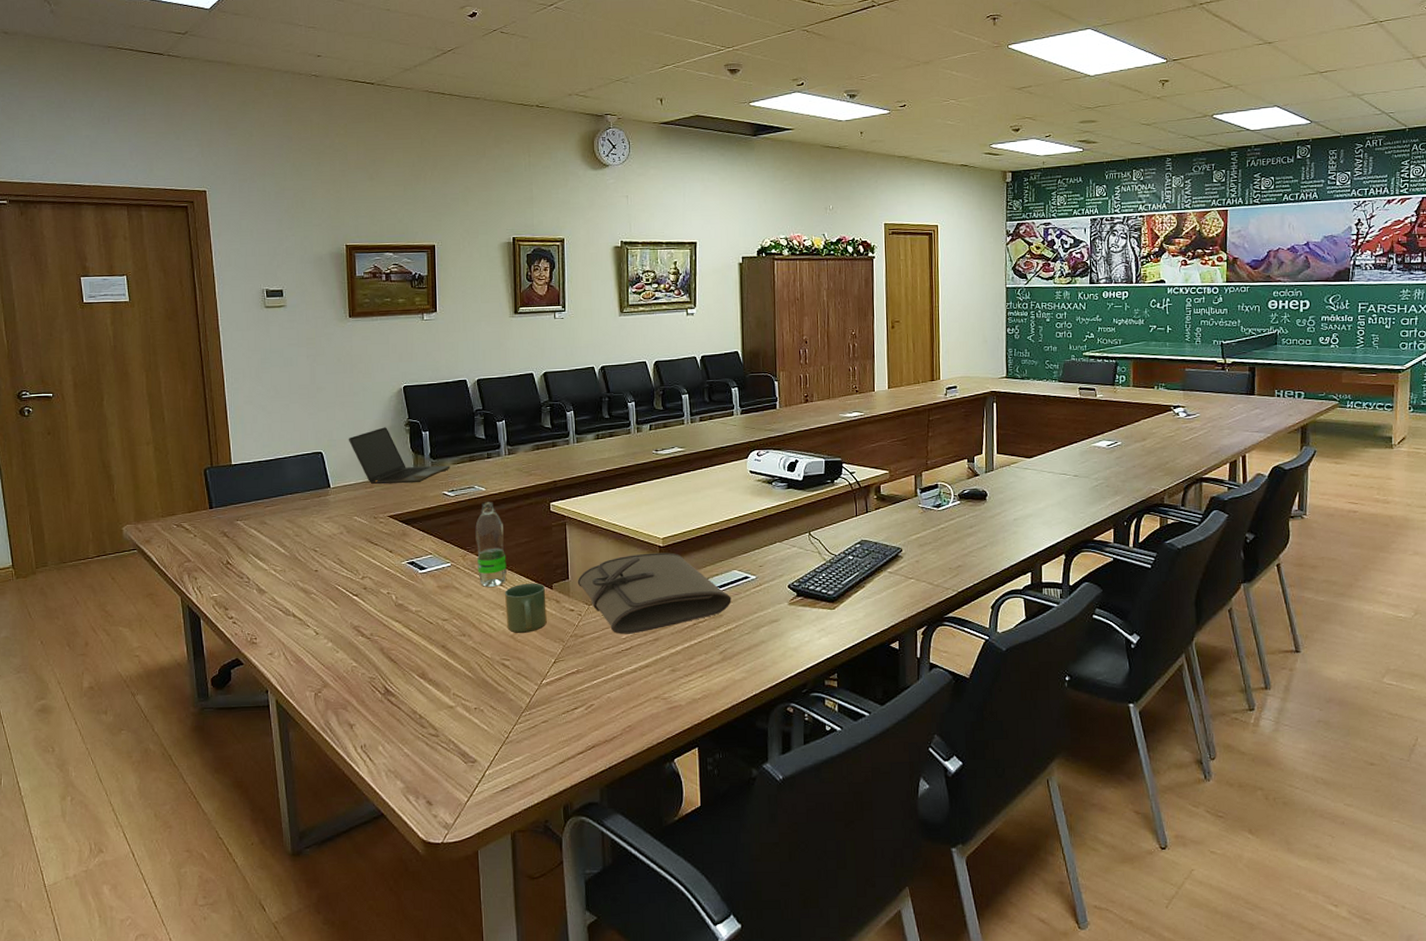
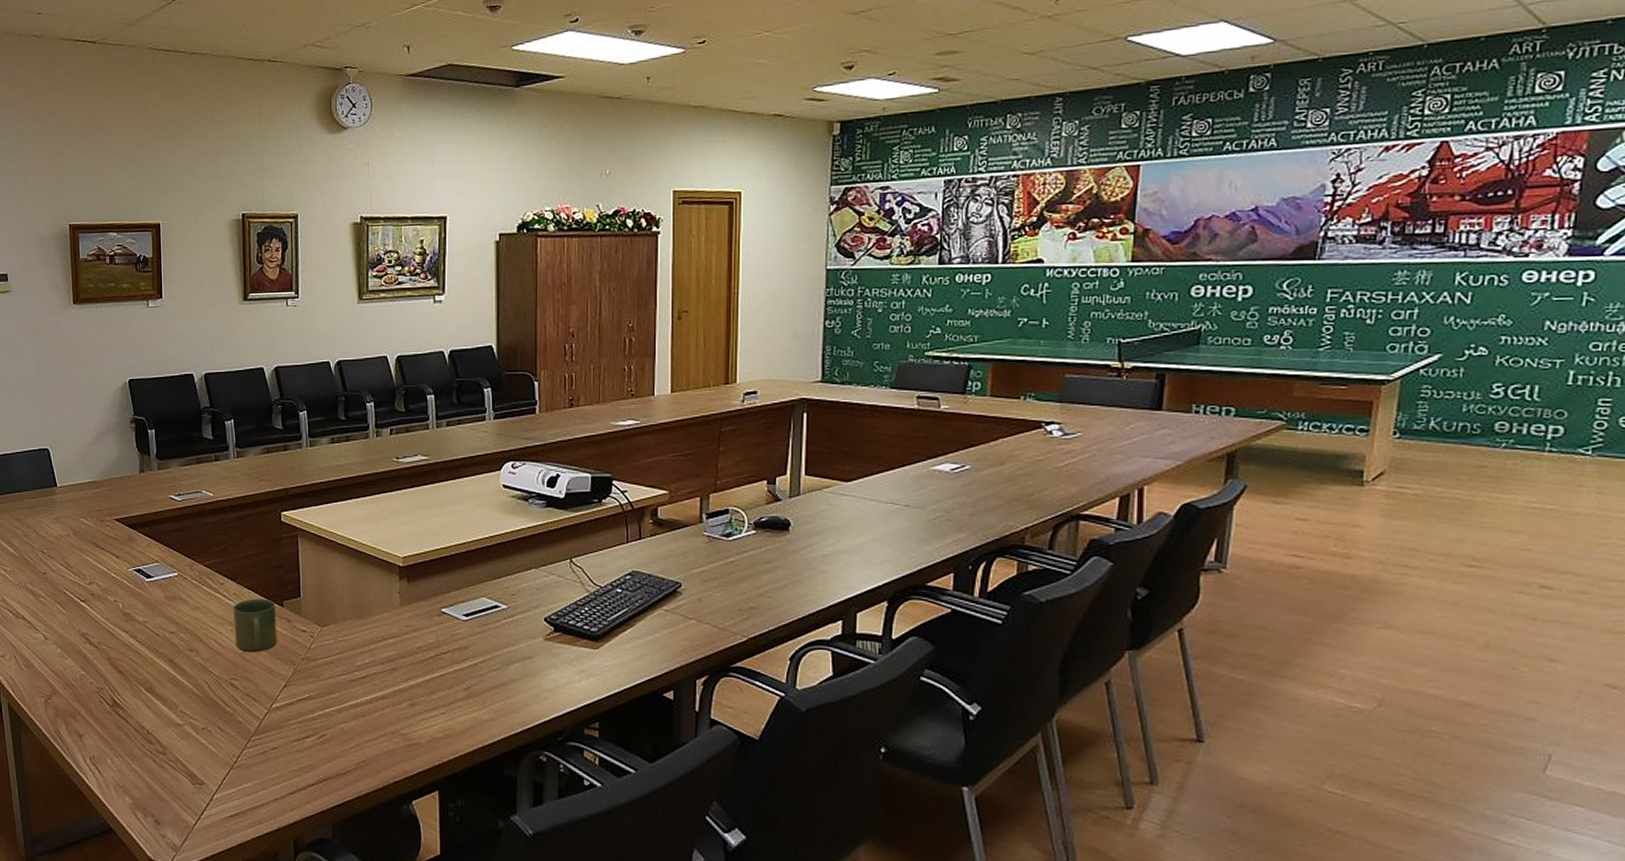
laptop: present [348,427,450,484] -> none [74,424,177,485]
bottle: present [475,502,507,588] -> none [203,508,236,602]
tool roll: present [577,552,732,634] -> none [309,573,479,661]

